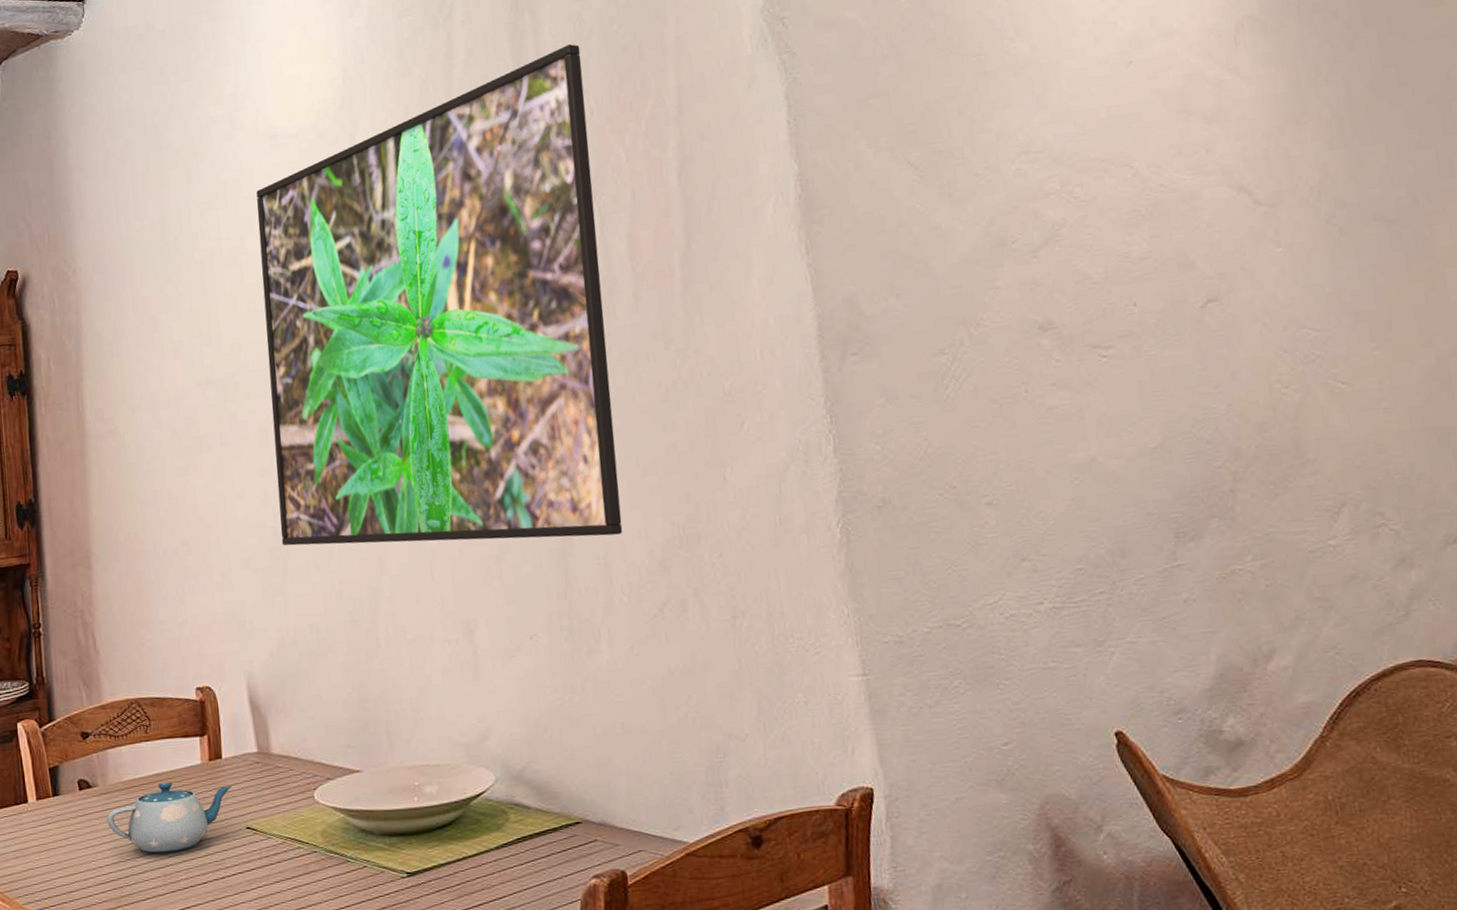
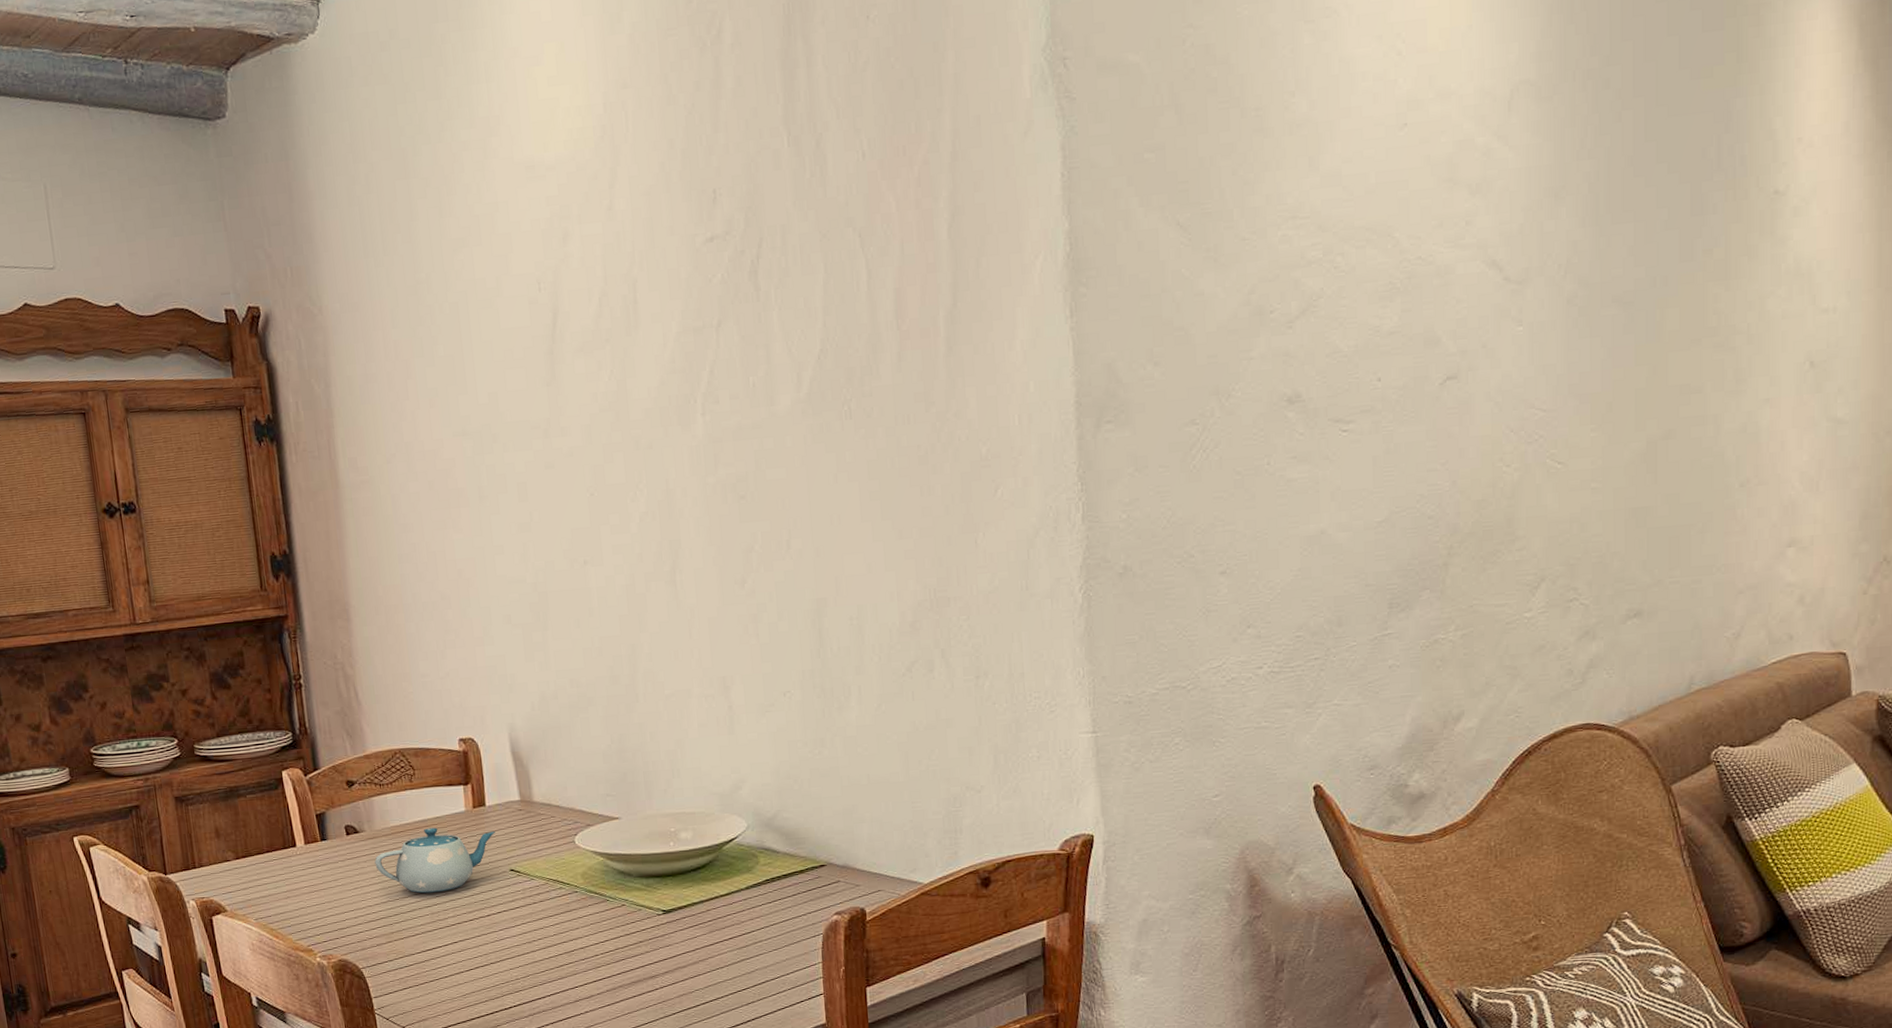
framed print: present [256,44,623,546] -> none [512,77,876,602]

